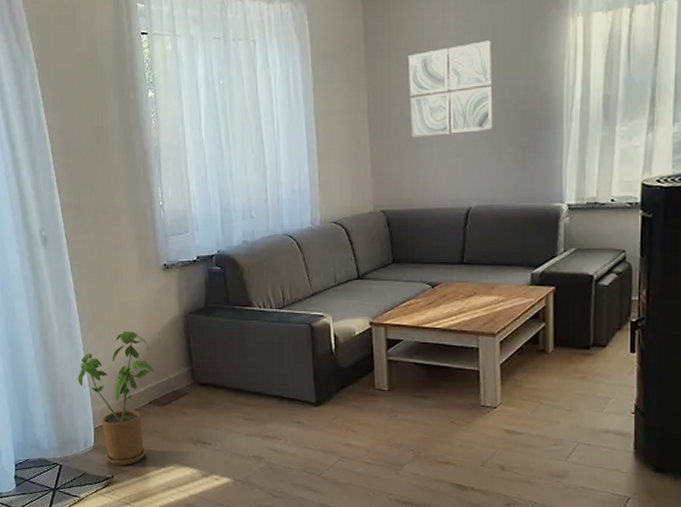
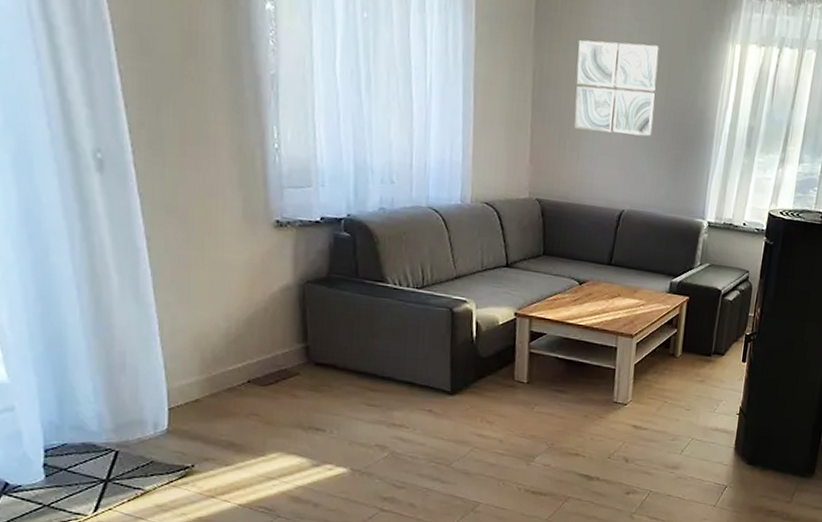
house plant: present [78,330,155,465] -> none [146,294,257,453]

